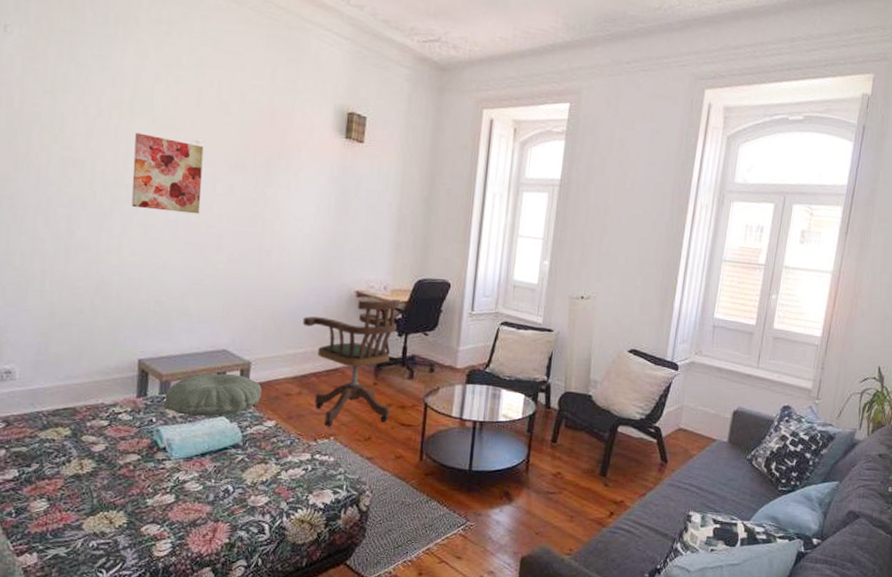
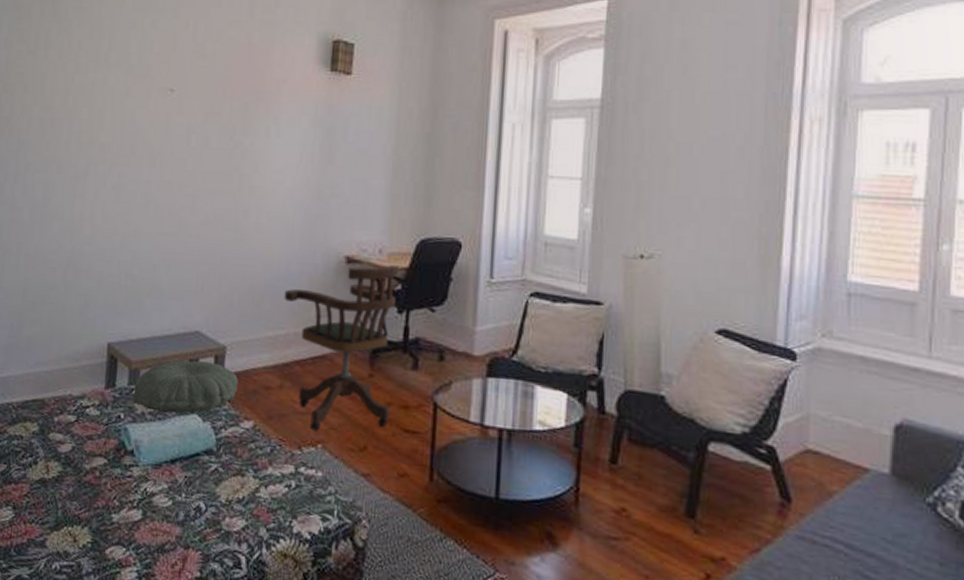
wall art: present [131,132,204,215] -> none [105,86,178,172]

